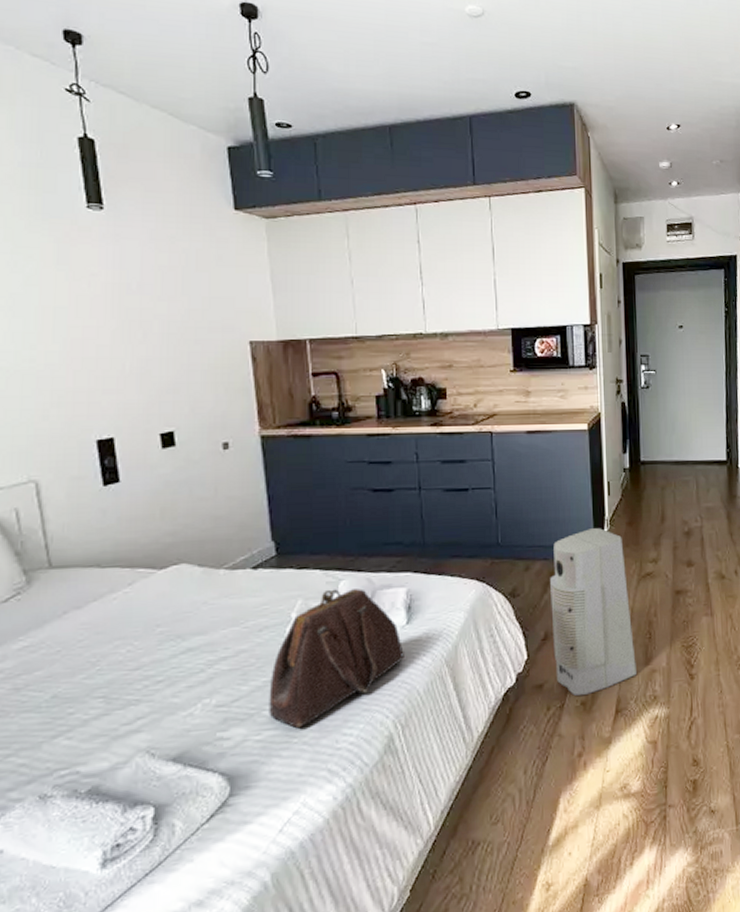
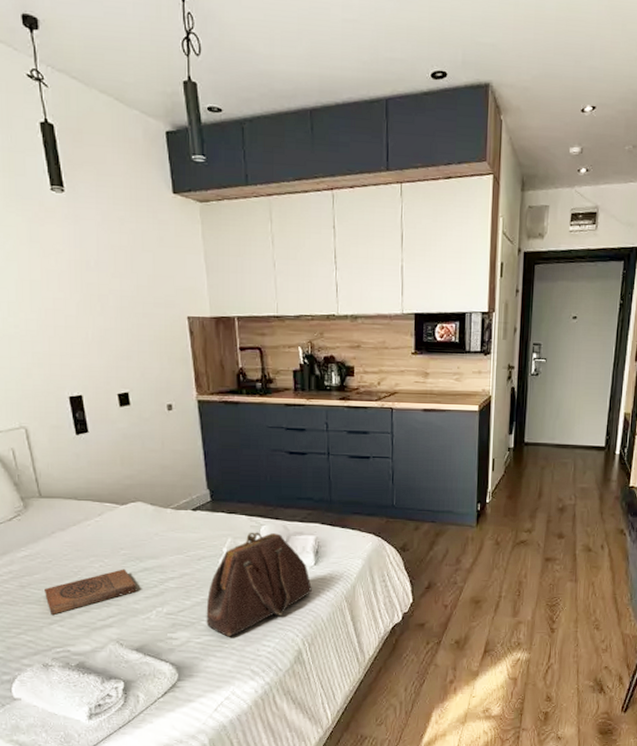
book: none [48,652,177,724] -> present [44,569,137,615]
air purifier: present [550,528,636,696] -> none [435,499,505,635]

